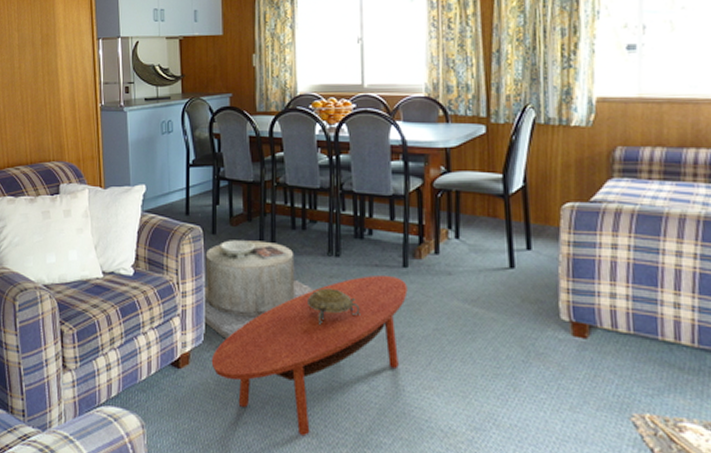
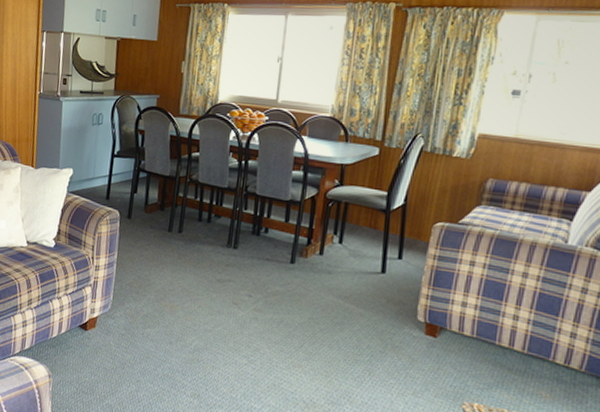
side table: present [202,240,315,339] -> none [110,225,212,310]
coffee table: present [211,276,408,437] -> none [114,267,292,397]
decorative bowl: present [308,288,361,326] -> none [204,274,249,306]

